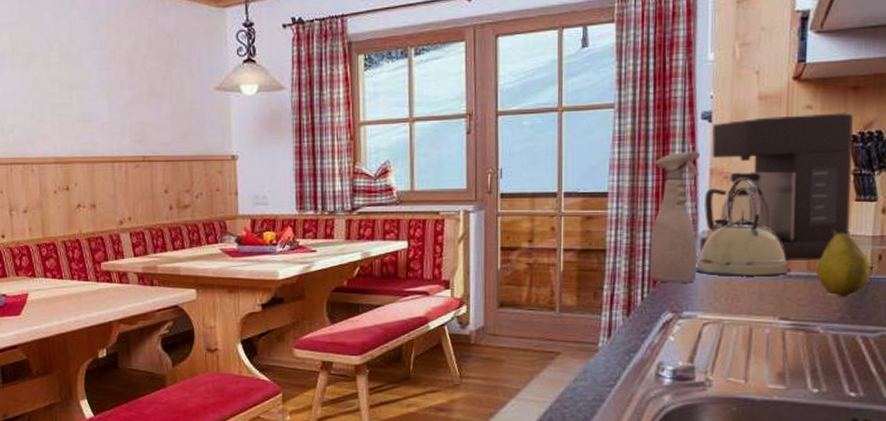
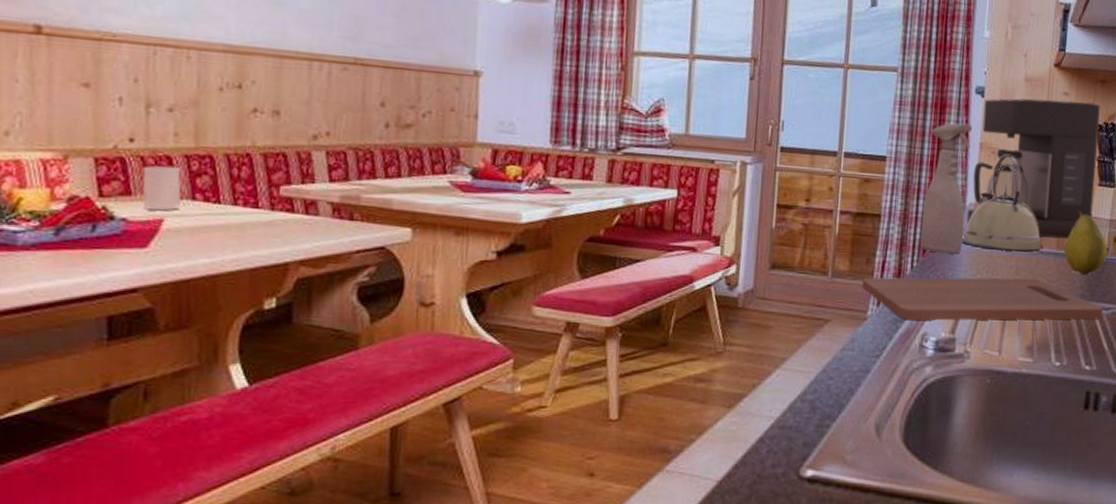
cup: none [12,253,38,287] -> present [142,165,182,211]
cutting board: none [591,304,868,351] -> present [862,277,1103,321]

